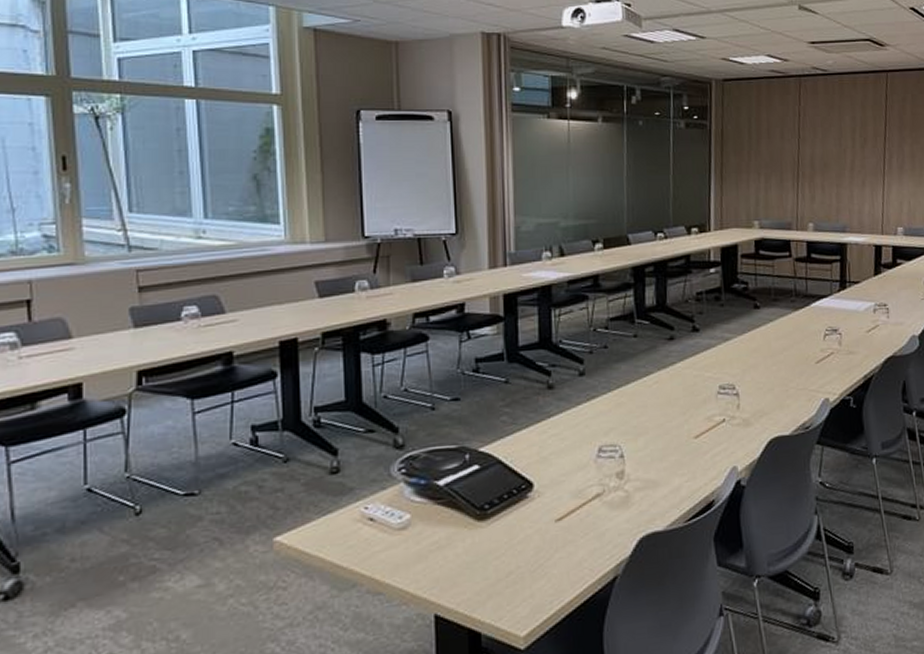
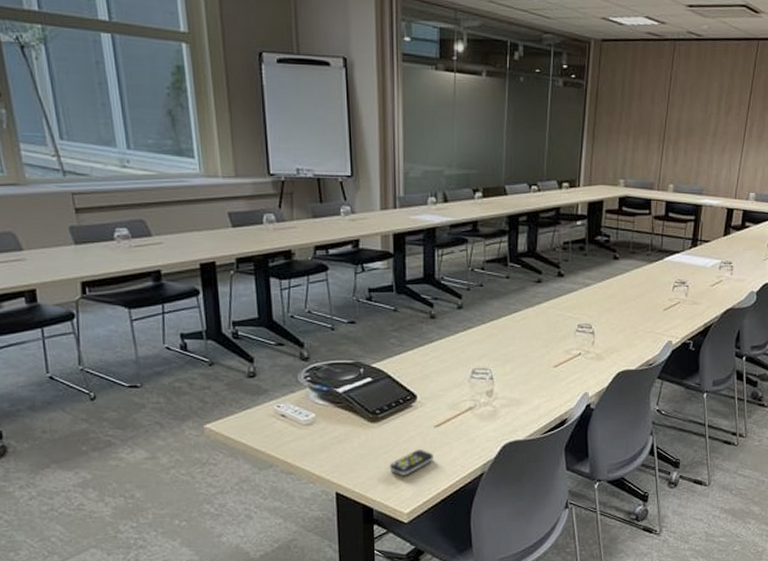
remote control: none [501,551,555,587] -> present [389,450,433,476]

